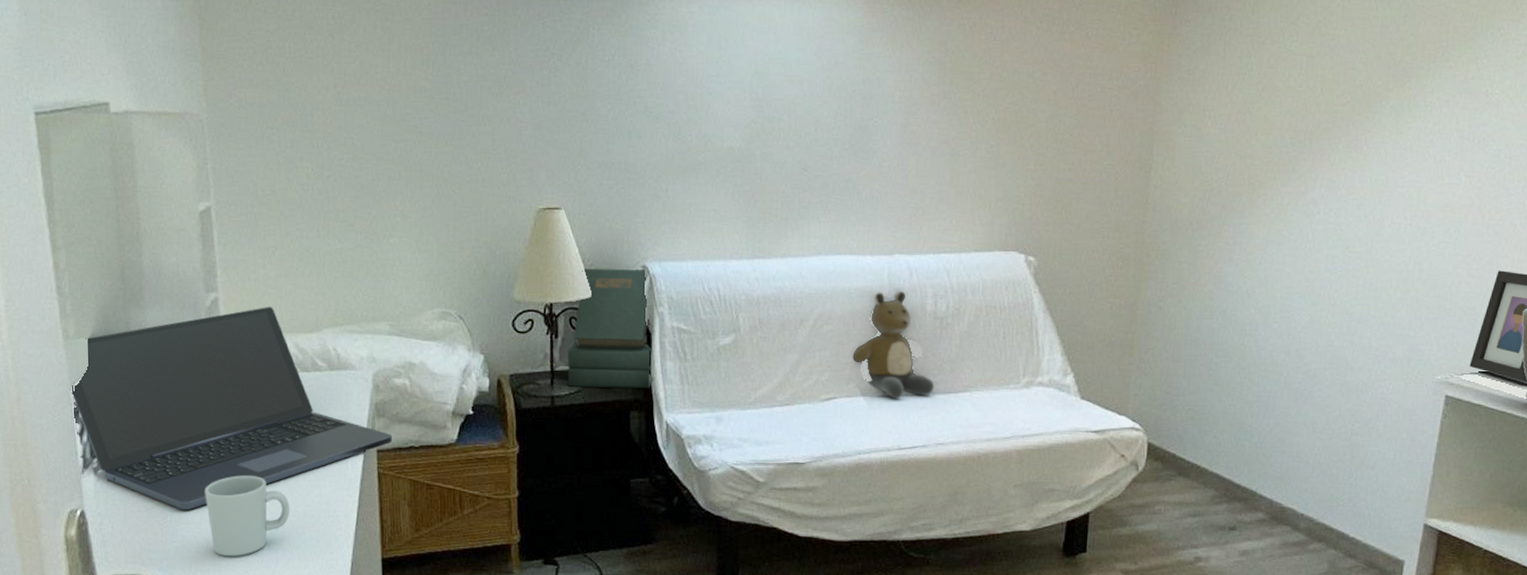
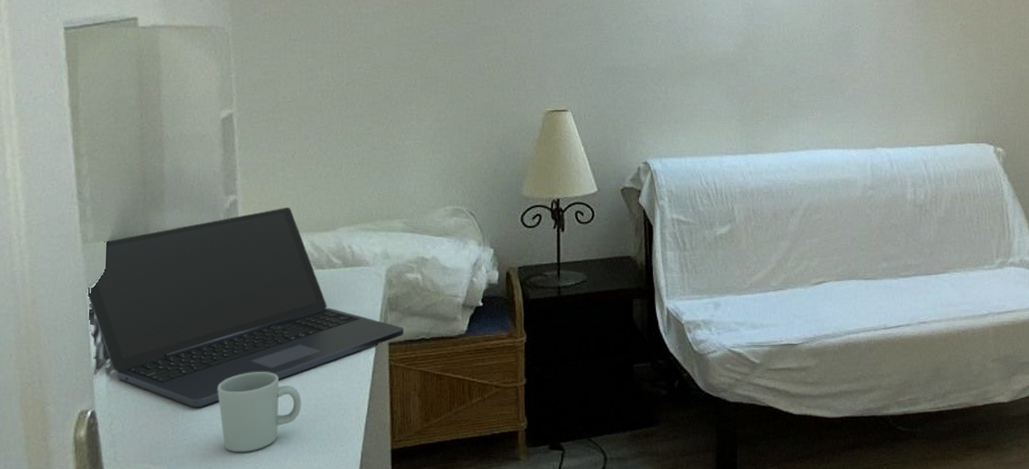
book: present [568,268,655,389] -> none [573,166,656,277]
bear: present [853,291,935,399] -> none [840,181,916,281]

